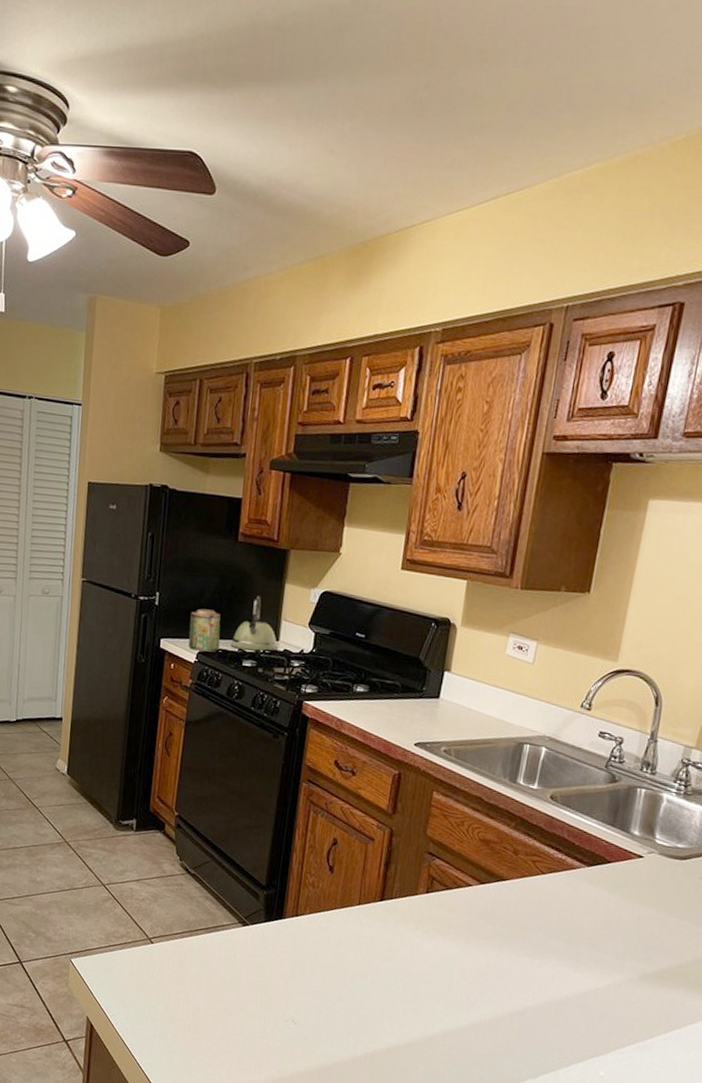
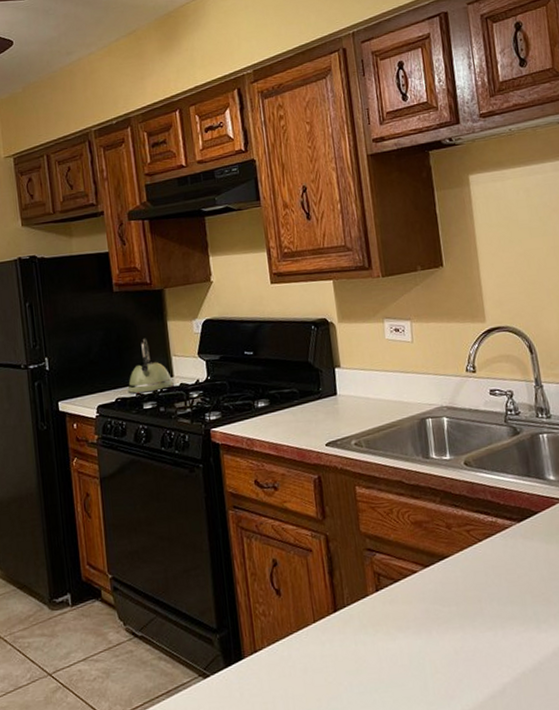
canister: present [188,608,221,652] -> none [83,362,118,406]

